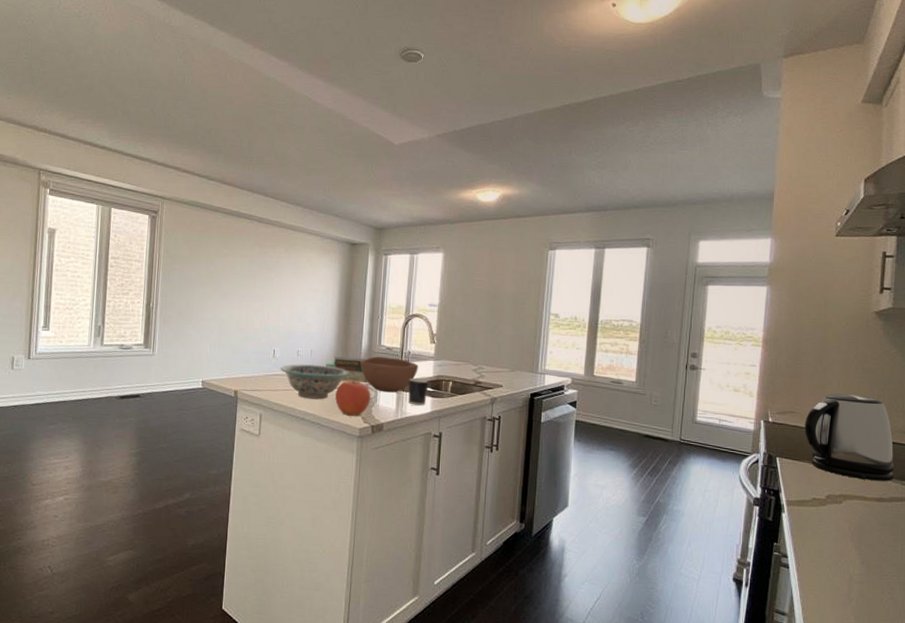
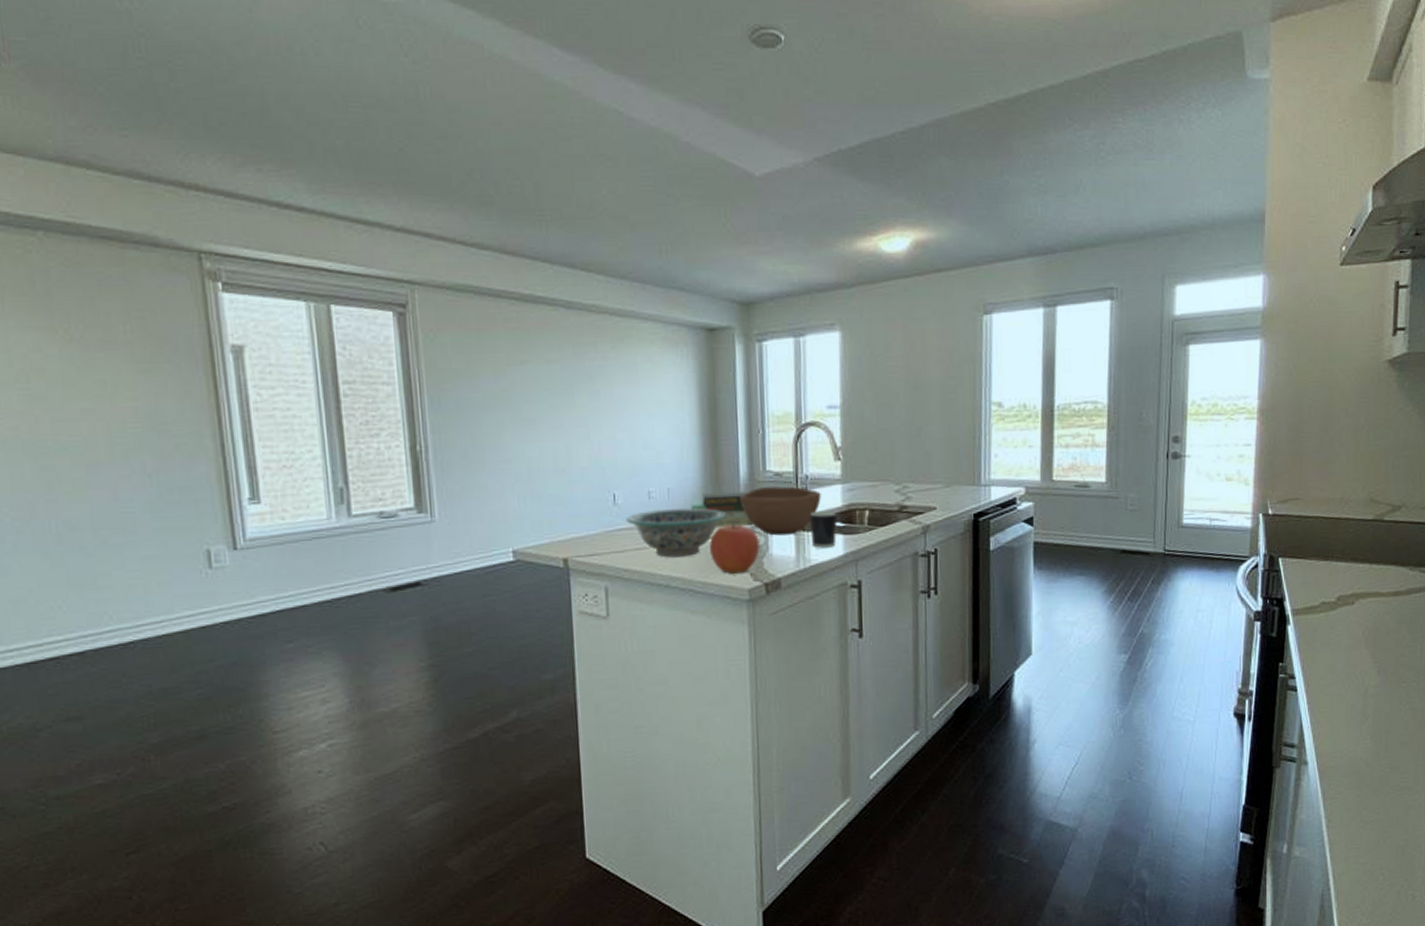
kettle: present [804,393,894,482] -> none [1309,467,1412,573]

